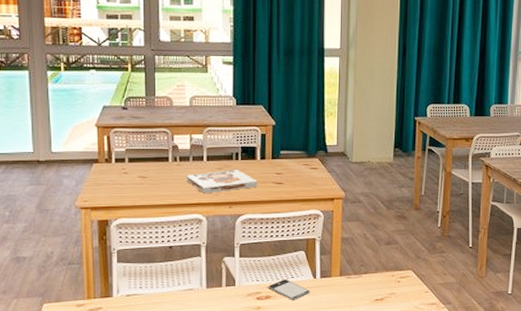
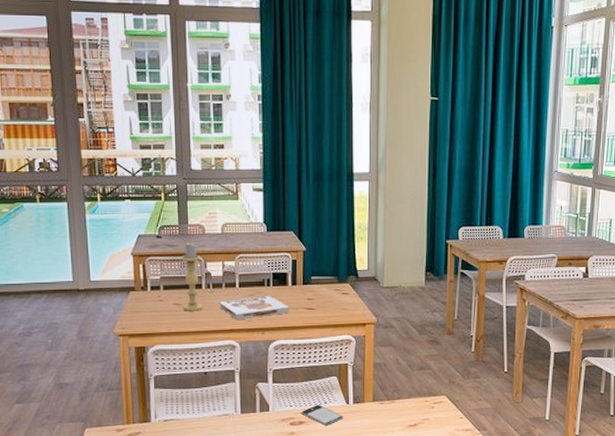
candle holder: none [148,114,170,184] -> present [181,242,203,311]

